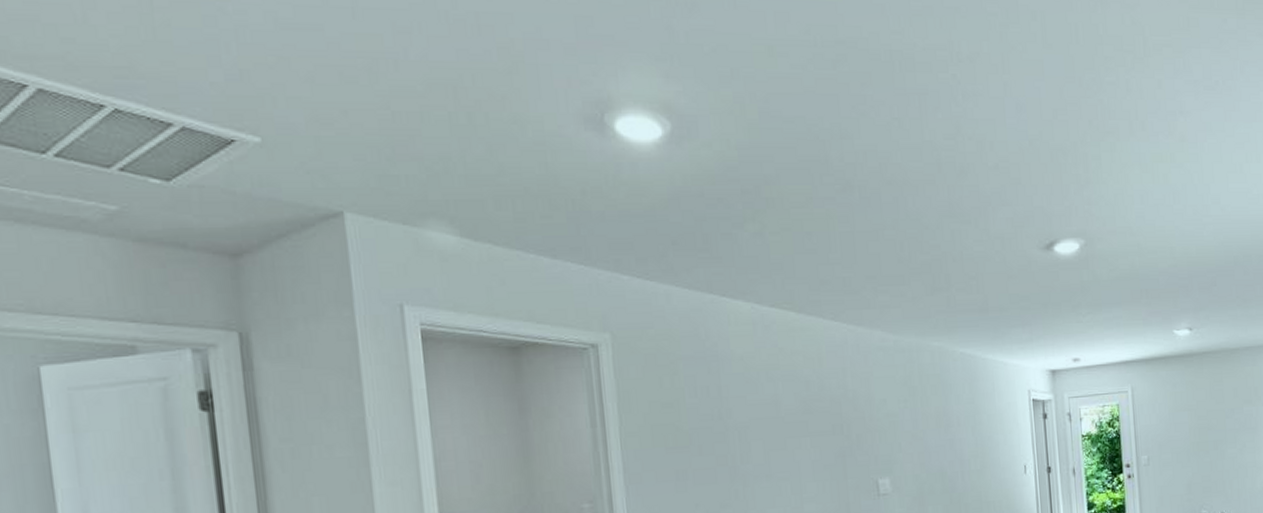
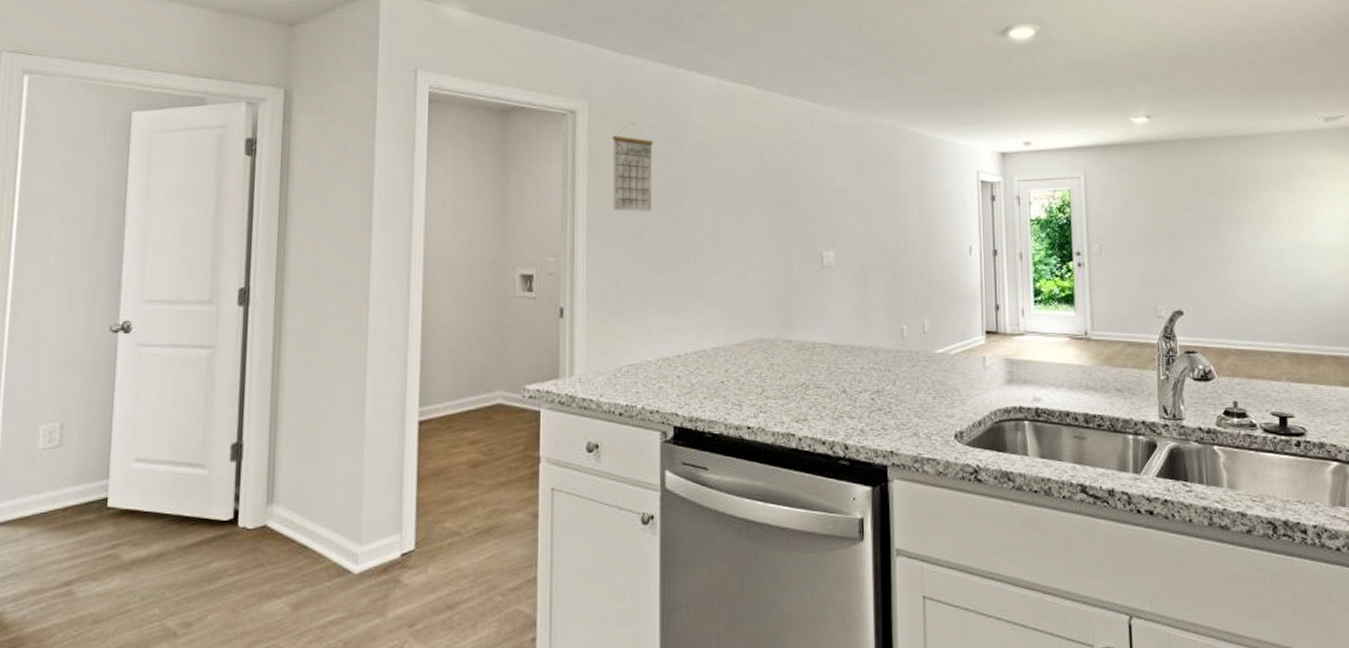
calendar: none [642,354,693,450] -> present [612,122,653,211]

